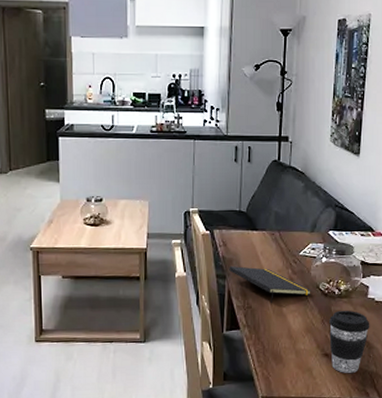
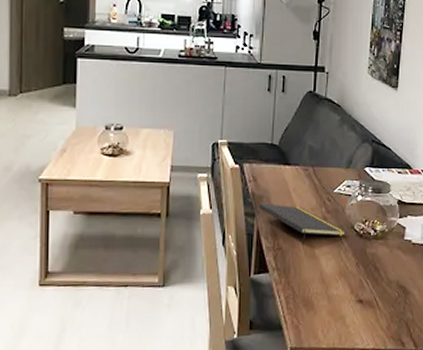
coffee cup: present [329,310,370,373] -> none [364,252,407,321]

